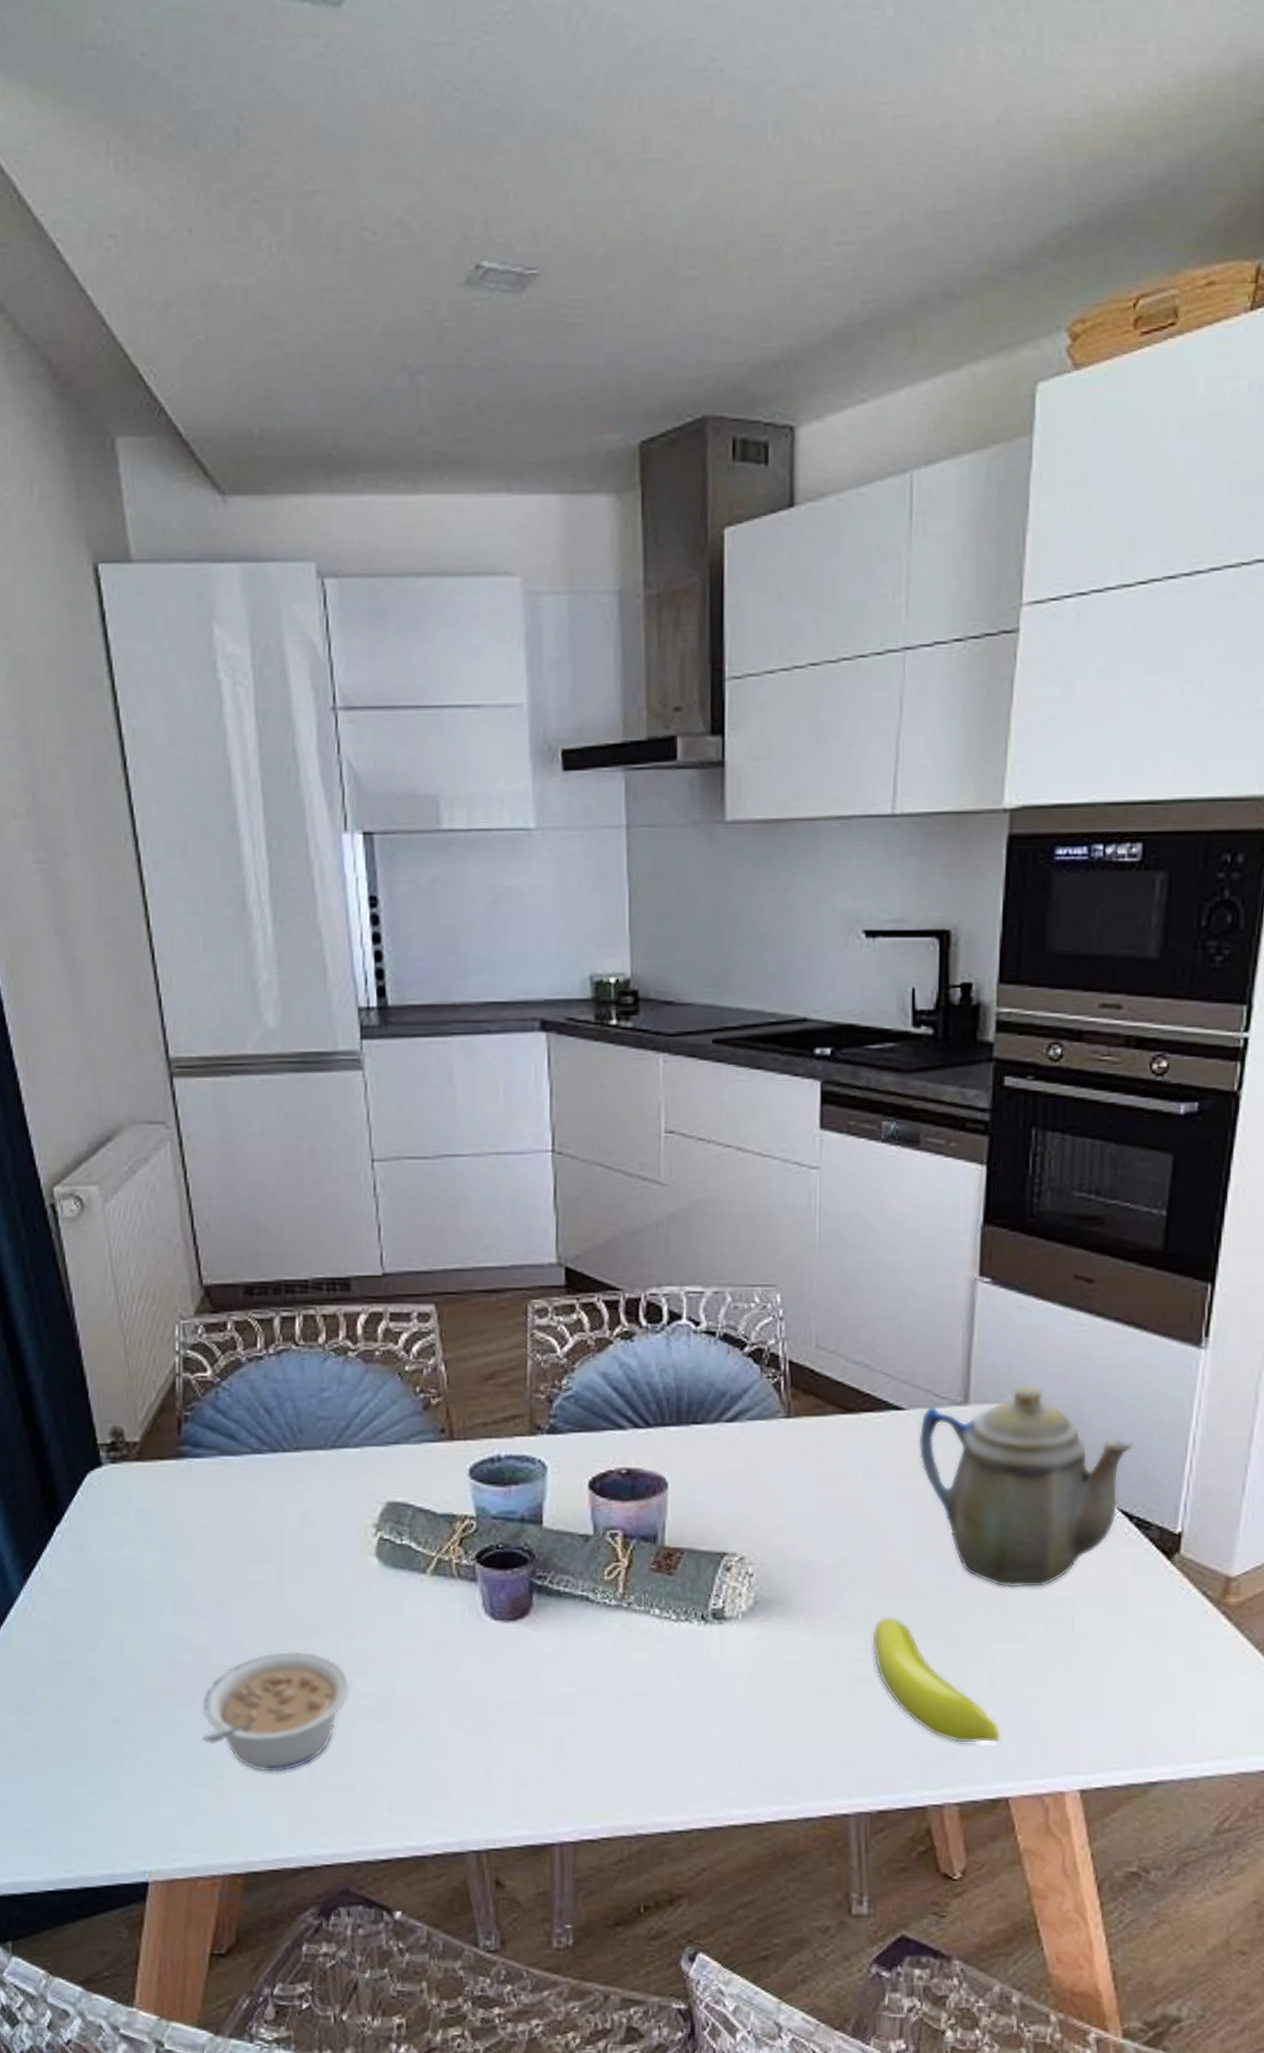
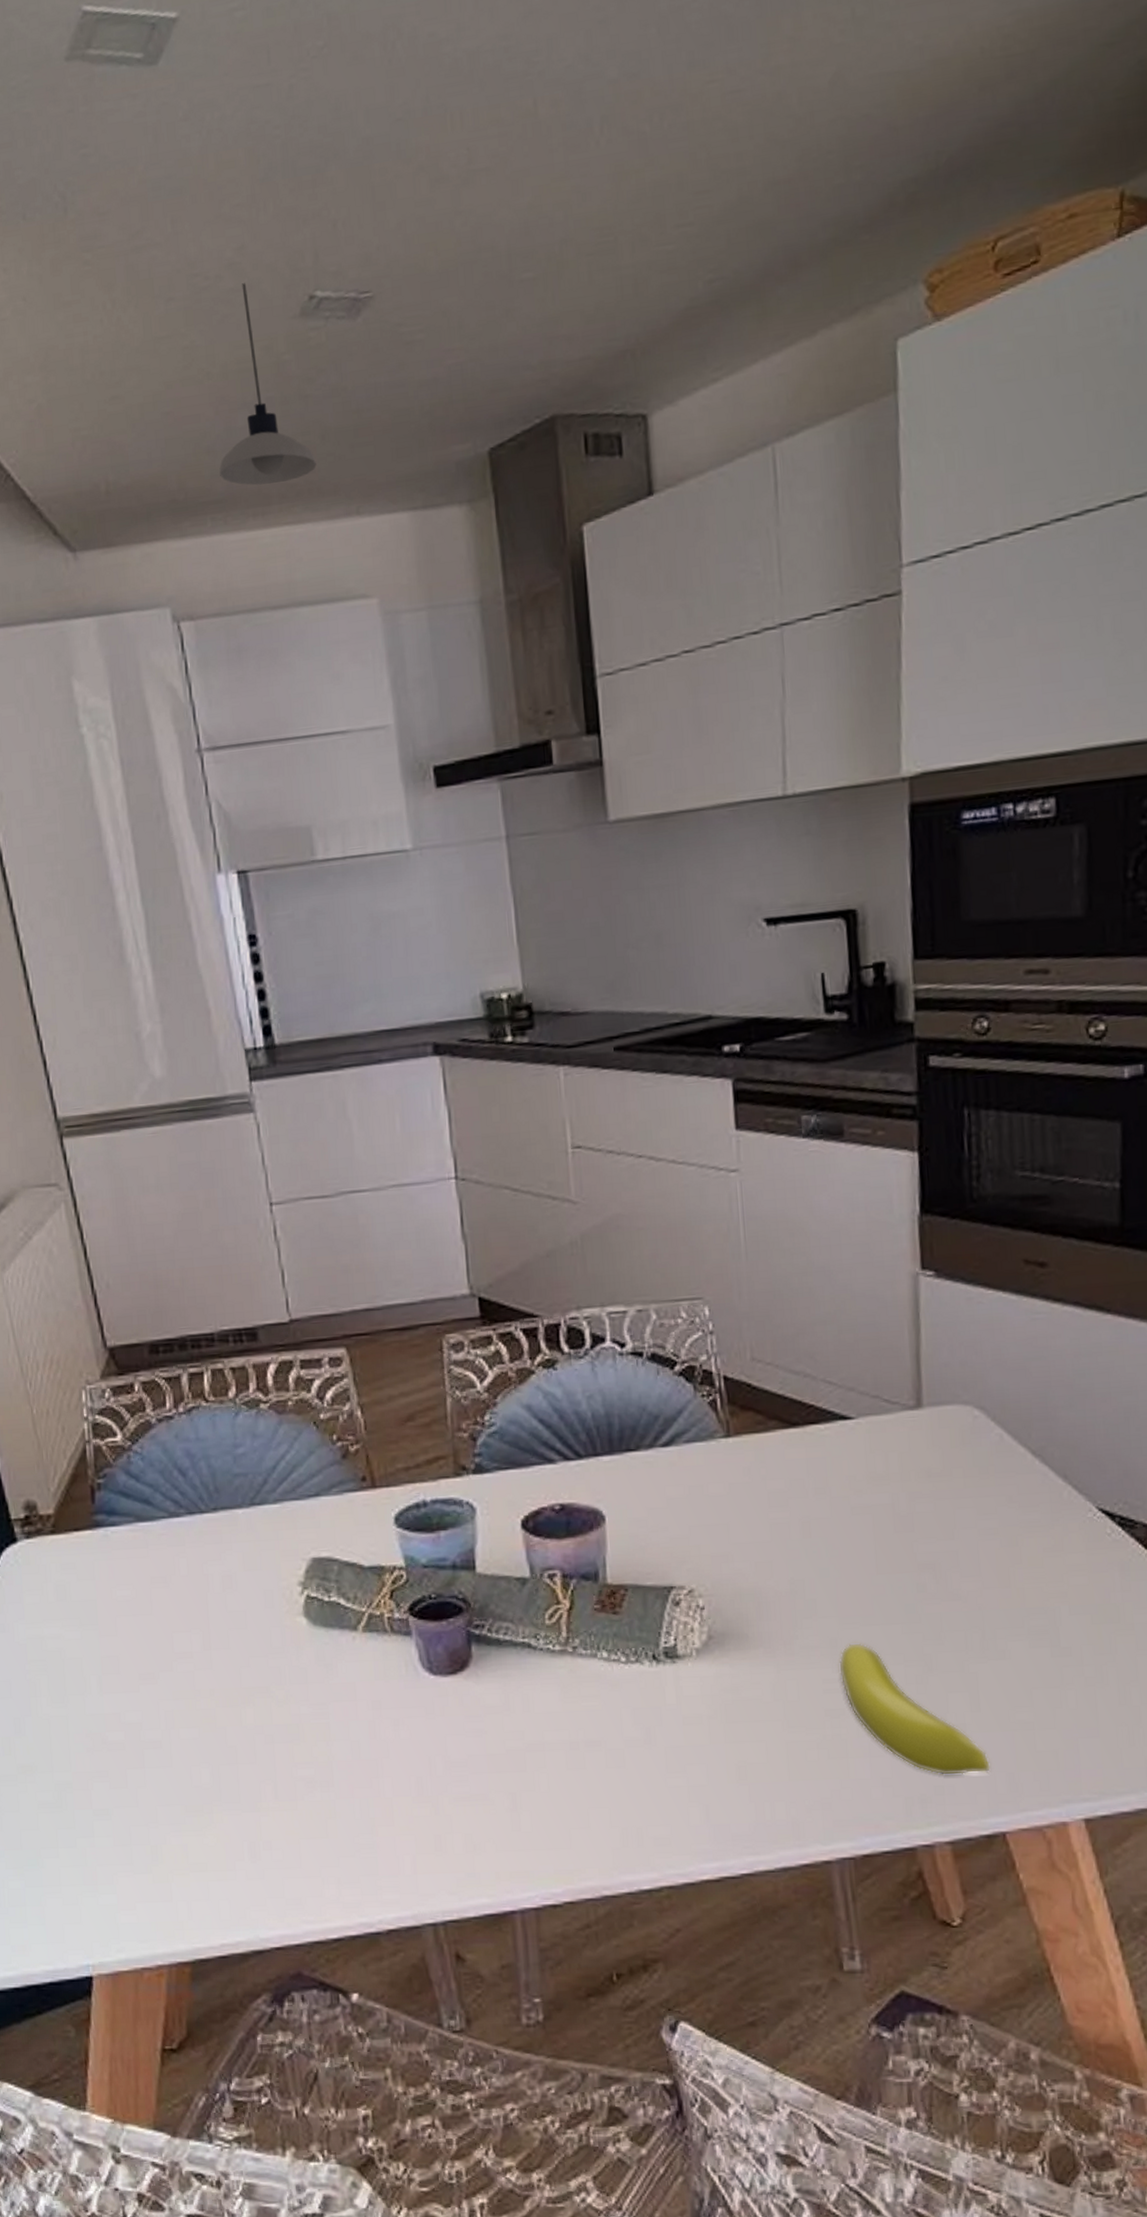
legume: present [201,1650,350,1773] -> none [134,1720,288,1853]
pendant light: none [374,243,470,451] -> present [219,283,316,486]
teapot: present [918,1384,1134,1588] -> none [870,1381,1108,1603]

